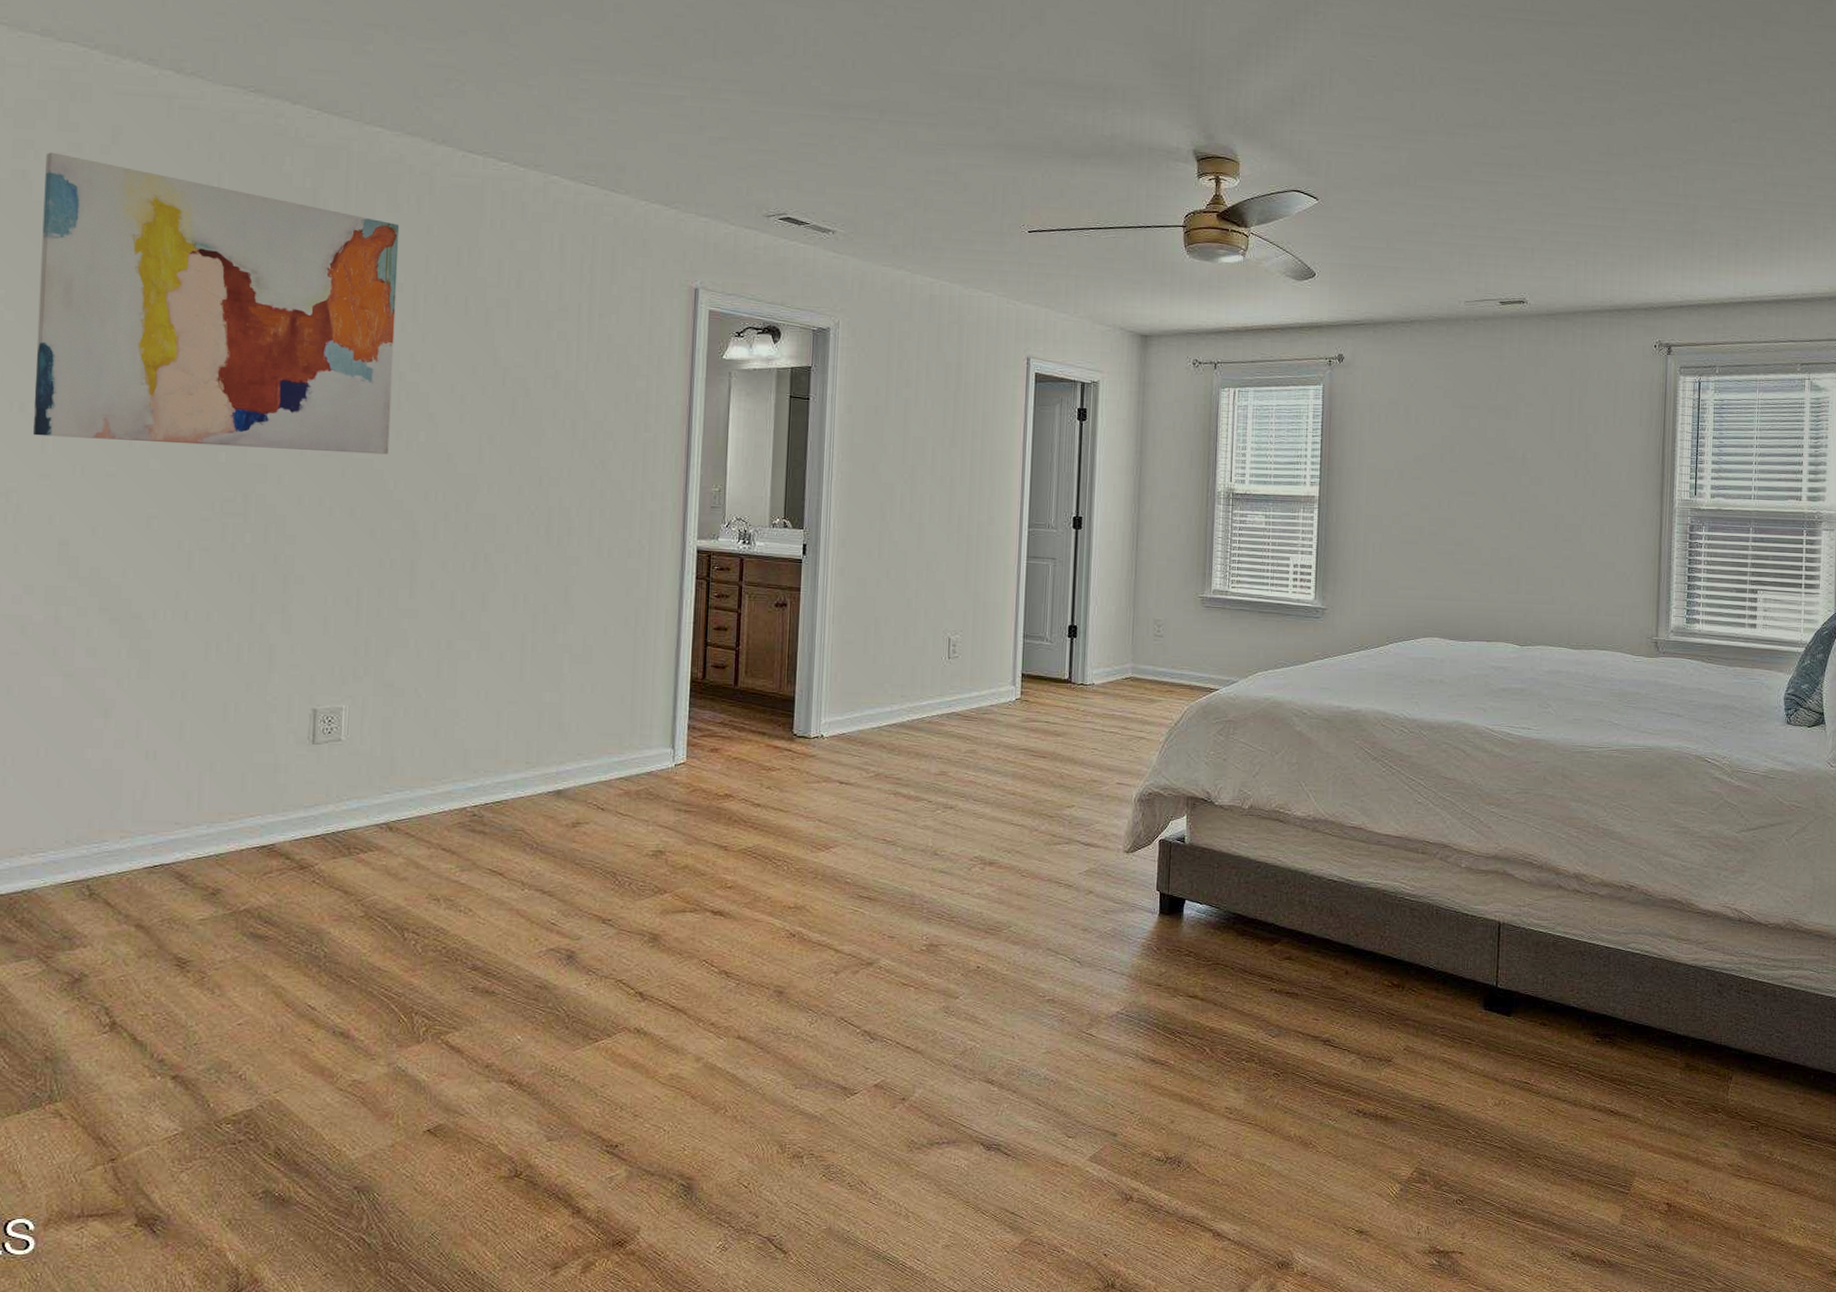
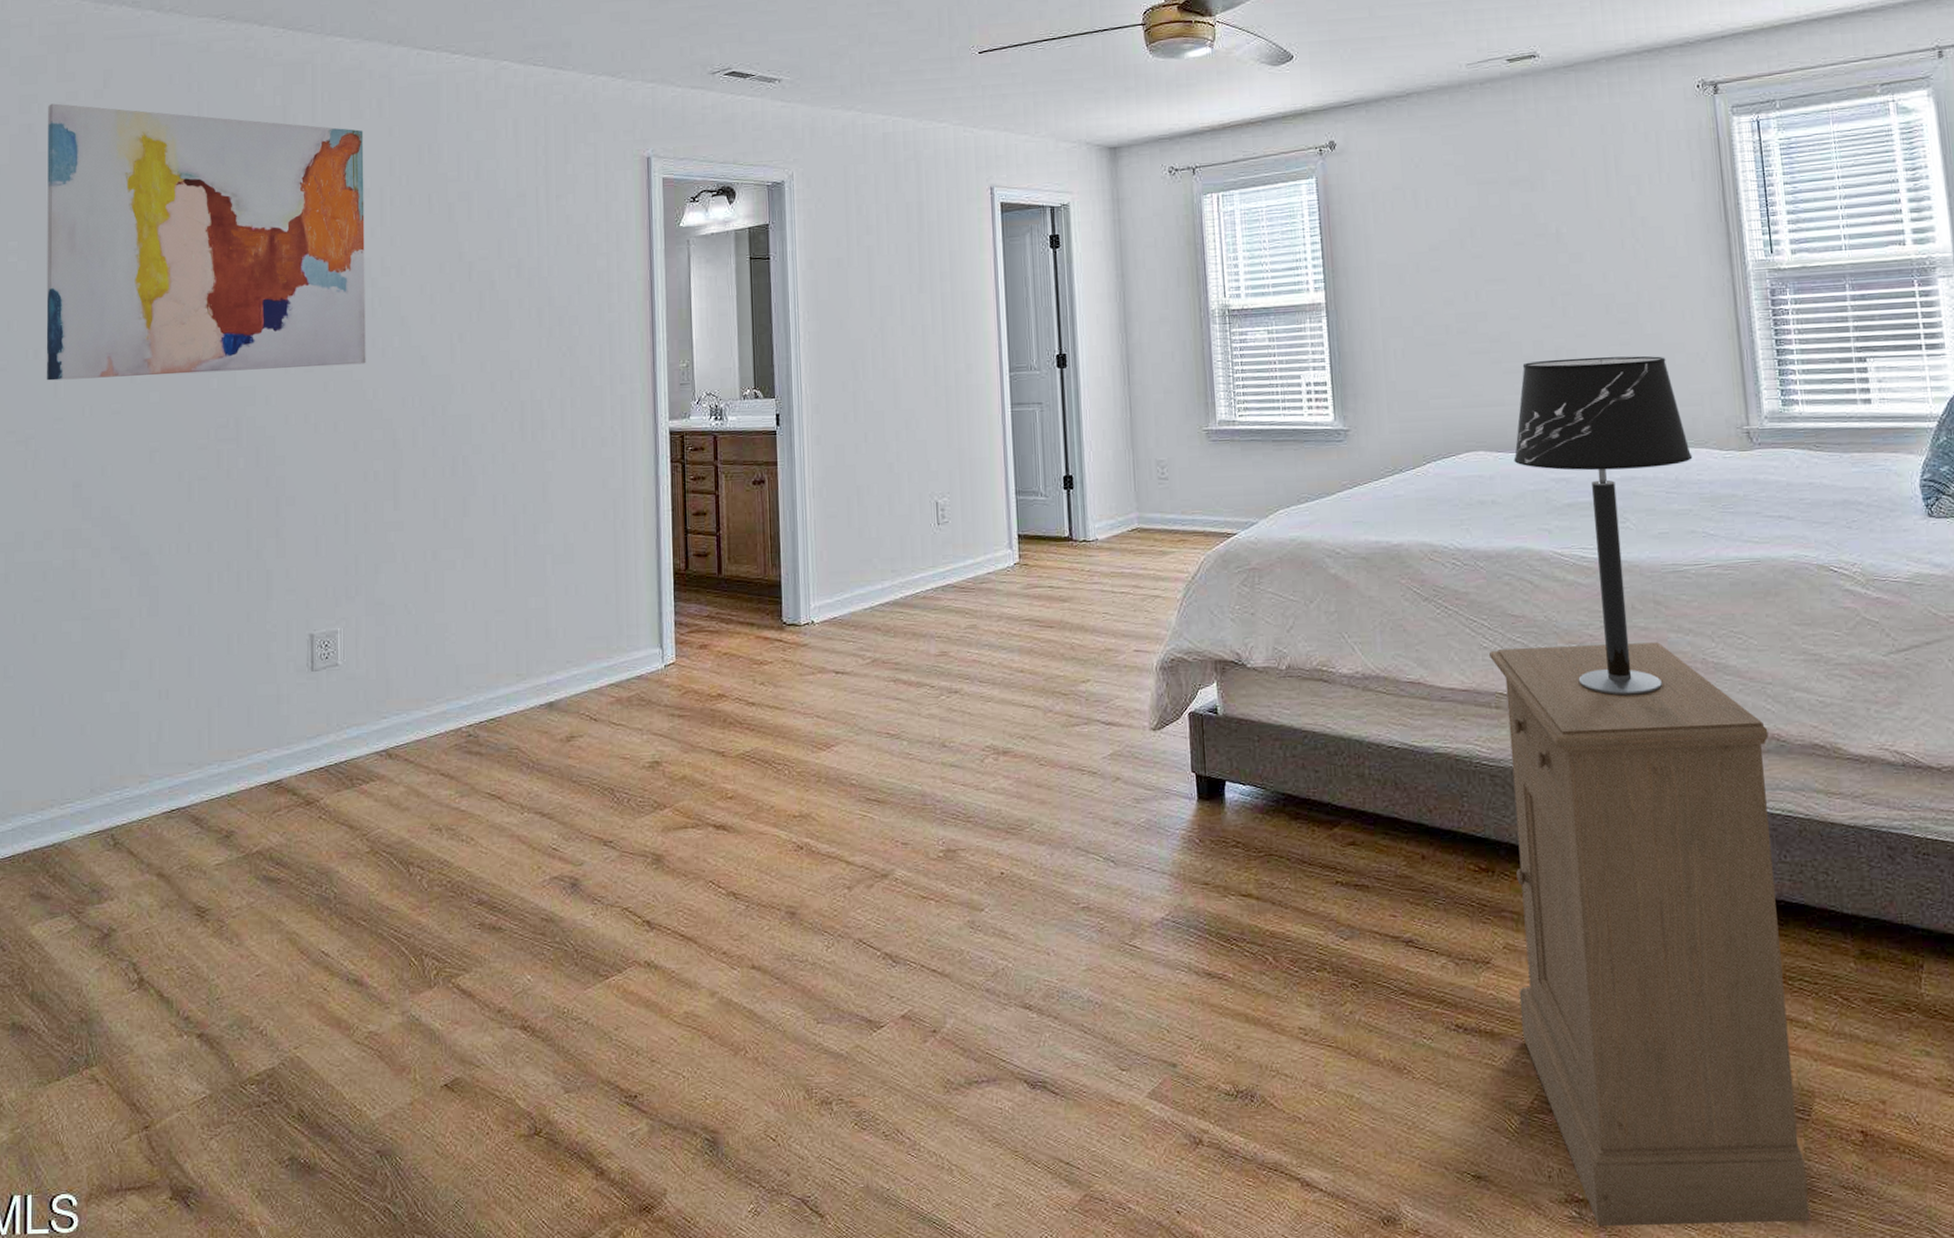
cabinet: none [1410,805,1639,1273] -> present [1489,642,1810,1227]
table lamp: none [1462,565,1609,852] -> present [1513,356,1693,697]

